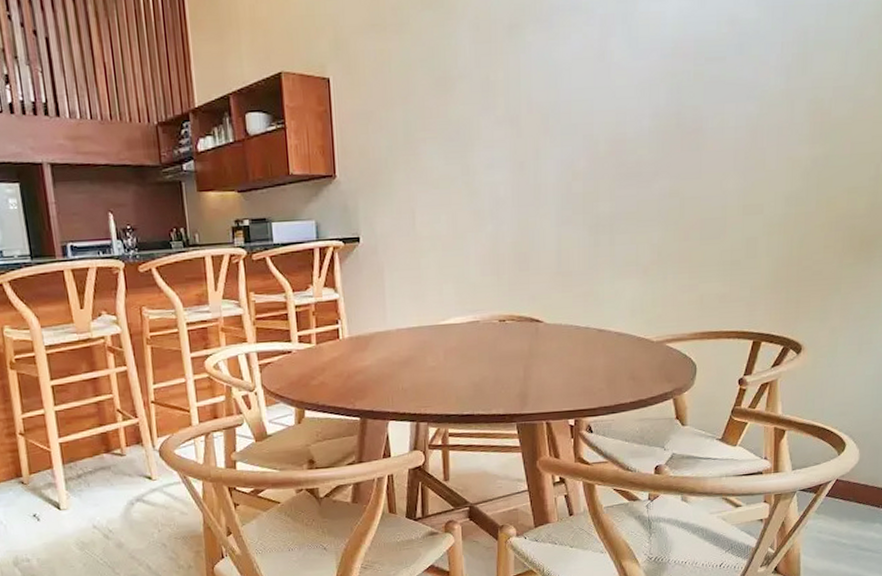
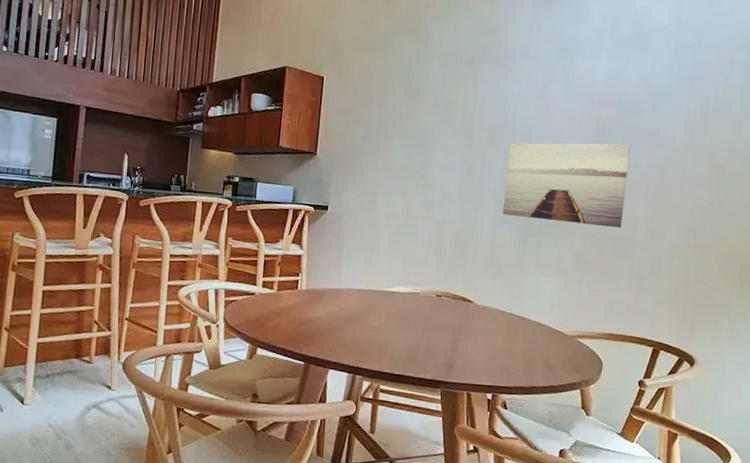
wall art: none [566,103,714,214] -> present [503,143,631,228]

